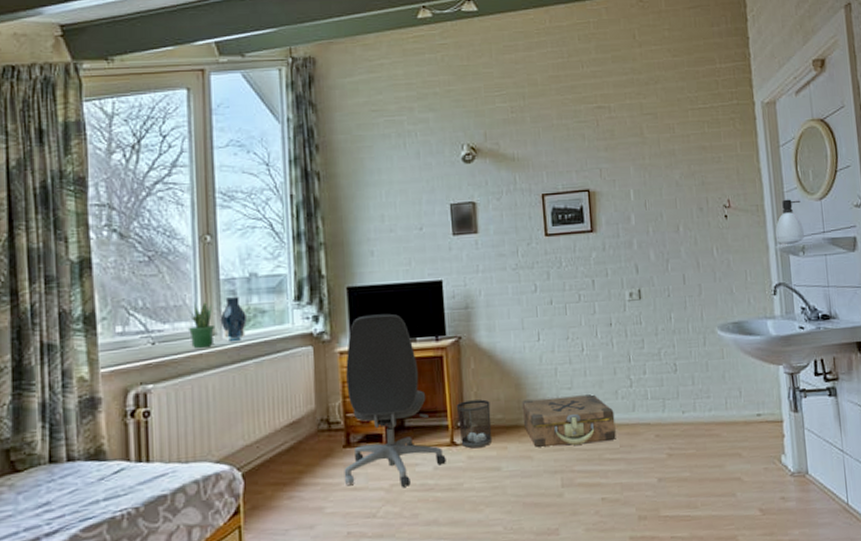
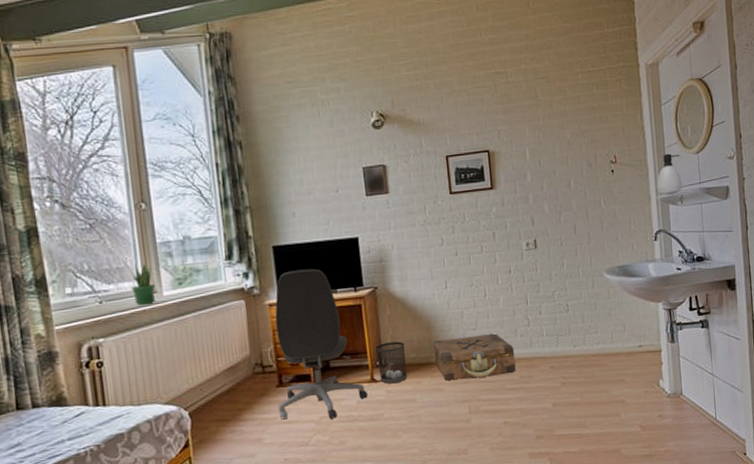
vase: present [220,297,248,342] -> none [159,258,185,299]

